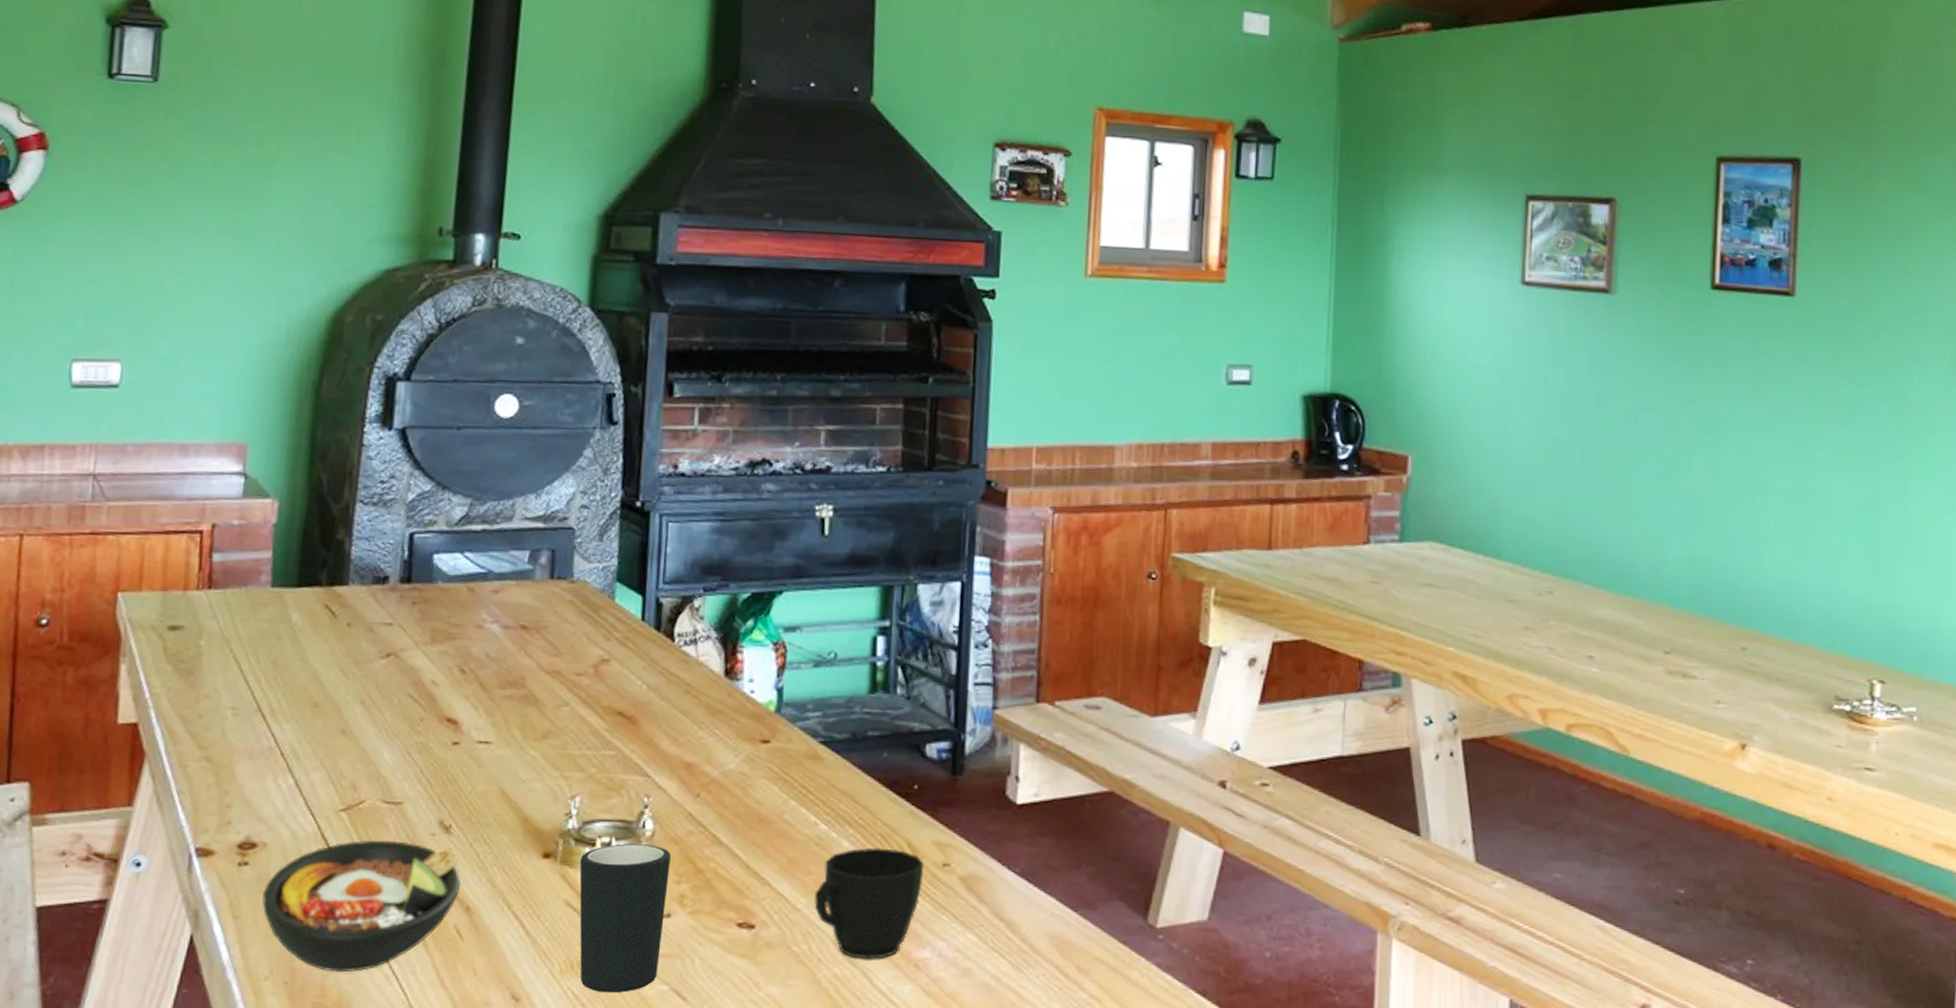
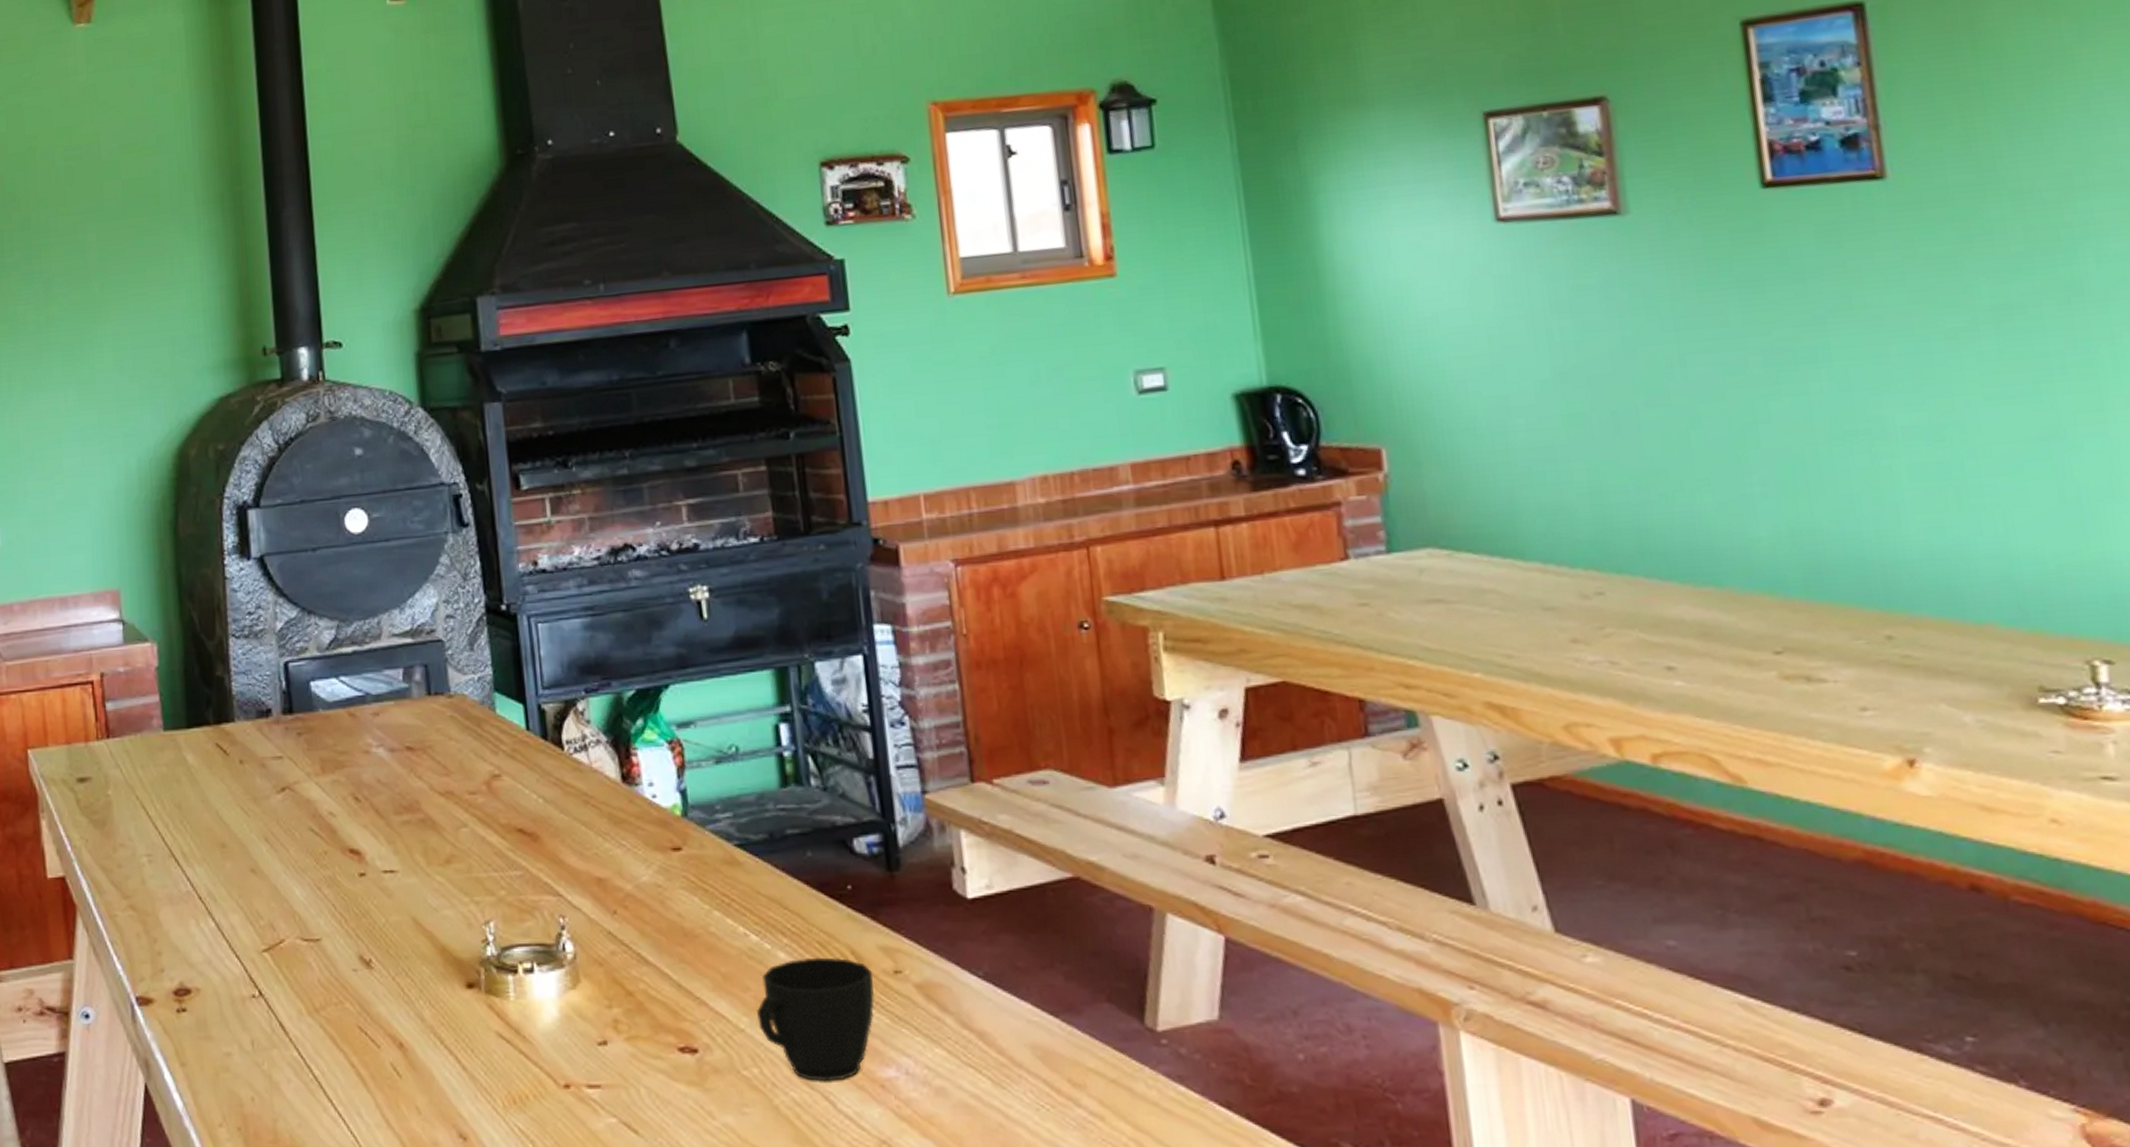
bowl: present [262,840,461,973] -> none [204,979,391,1116]
mug: present [579,843,671,993] -> none [504,968,604,1129]

